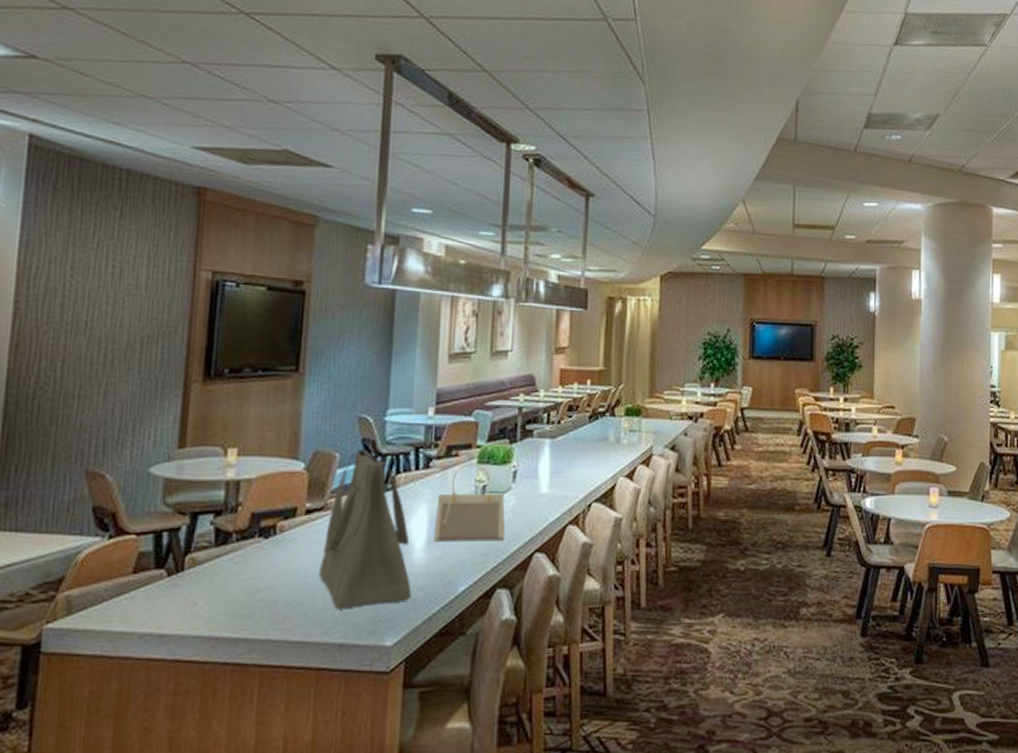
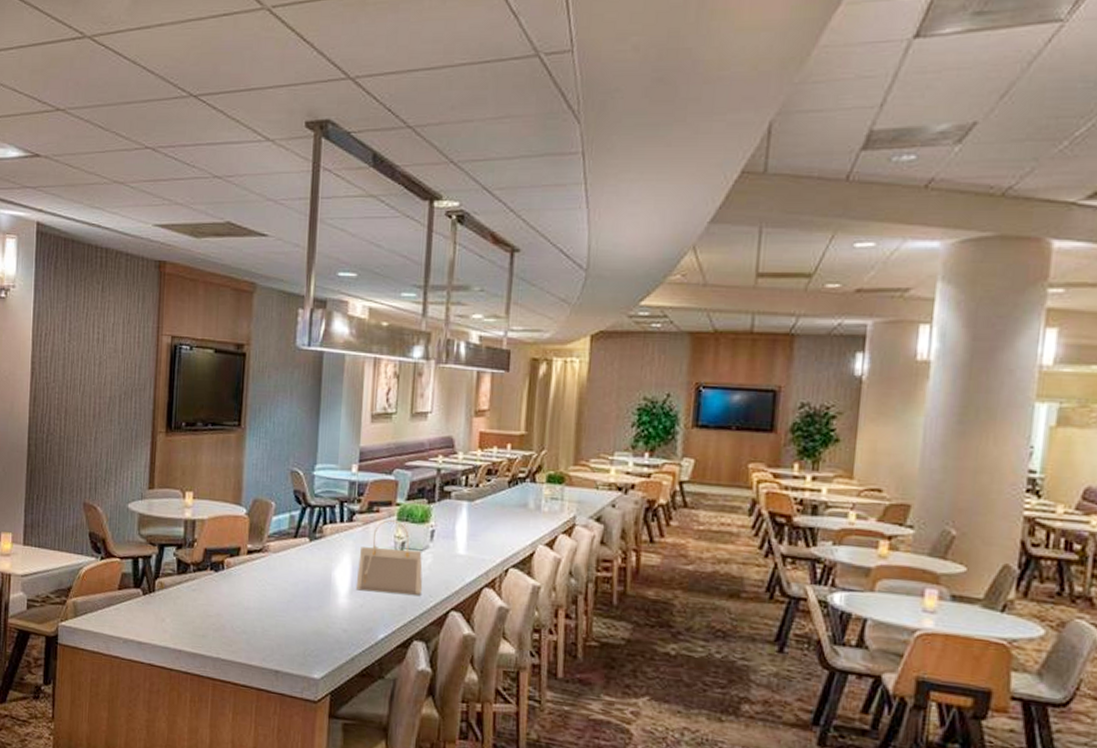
tote bag: present [318,449,412,608] -> none [258,500,336,641]

